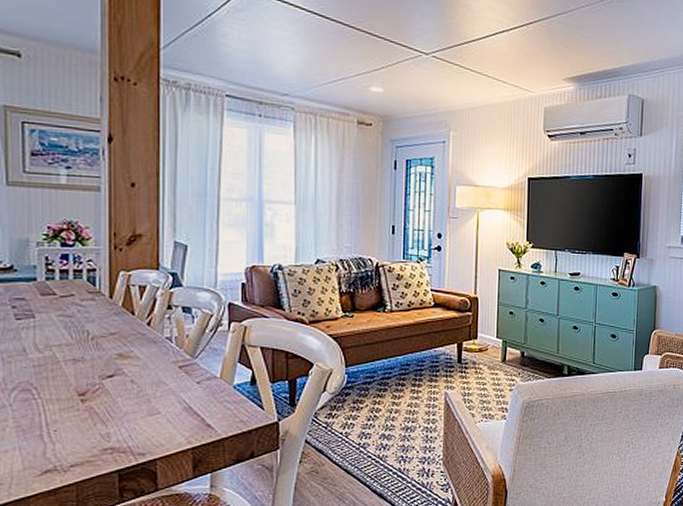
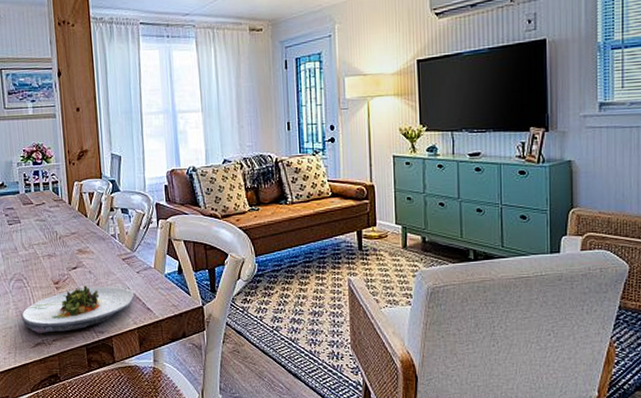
salad plate: none [25,397,191,458] -> present [21,285,134,333]

